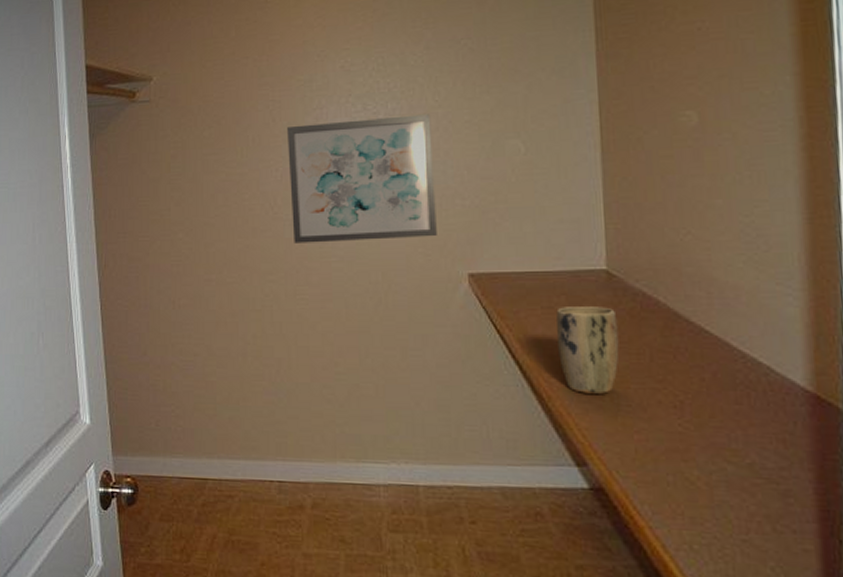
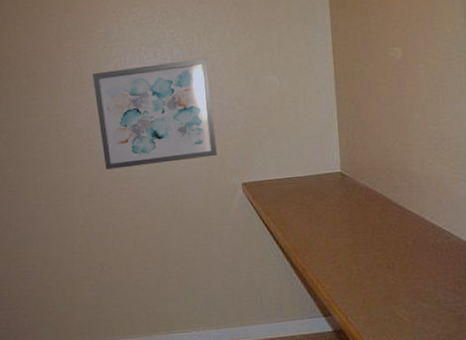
plant pot: present [556,307,619,394] -> none [307,200,351,265]

